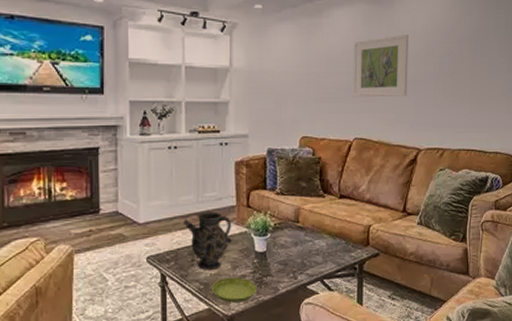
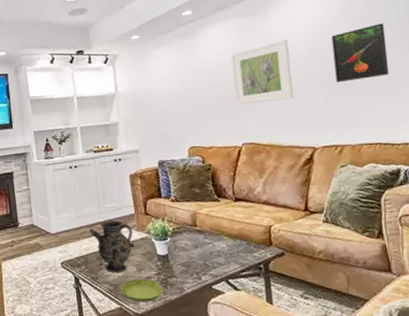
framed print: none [446,32,494,86] -> present [331,23,390,83]

